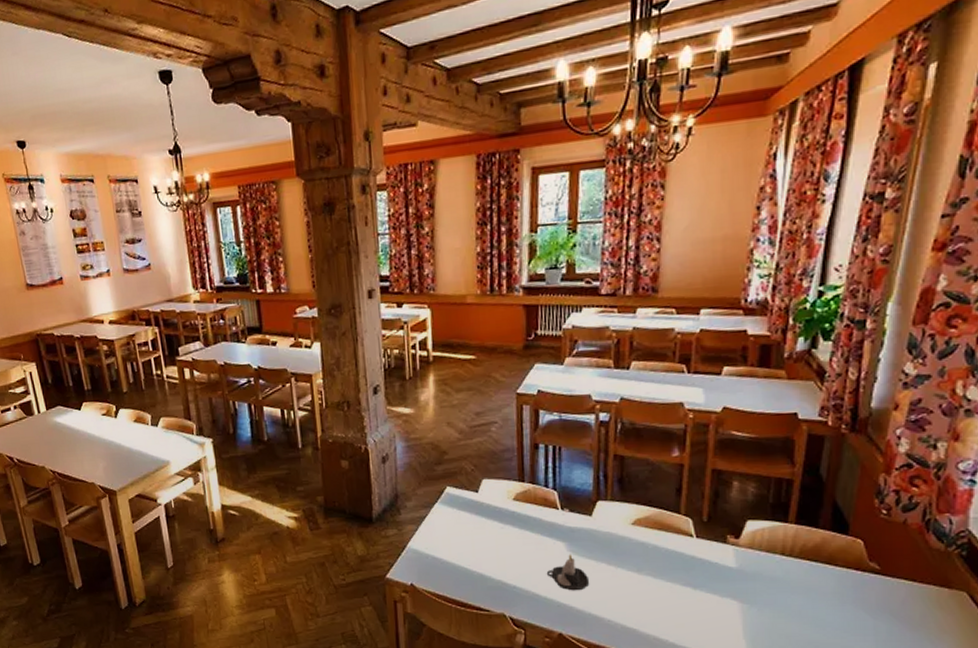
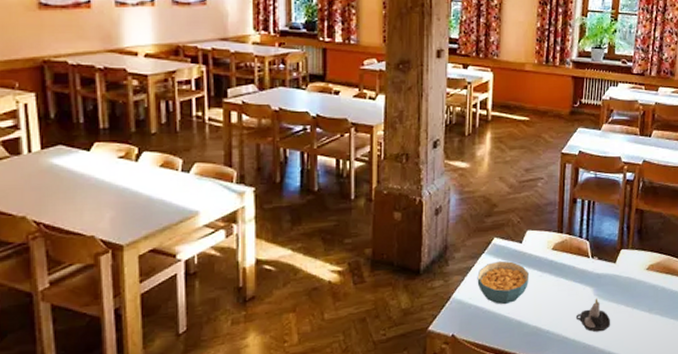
cereal bowl: none [432,511,489,557] -> present [477,261,529,305]

